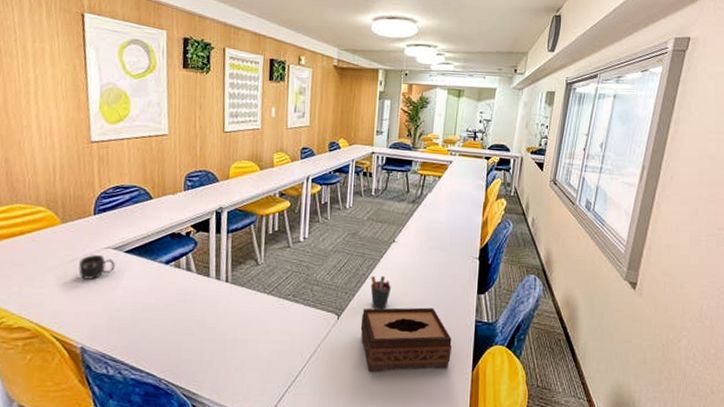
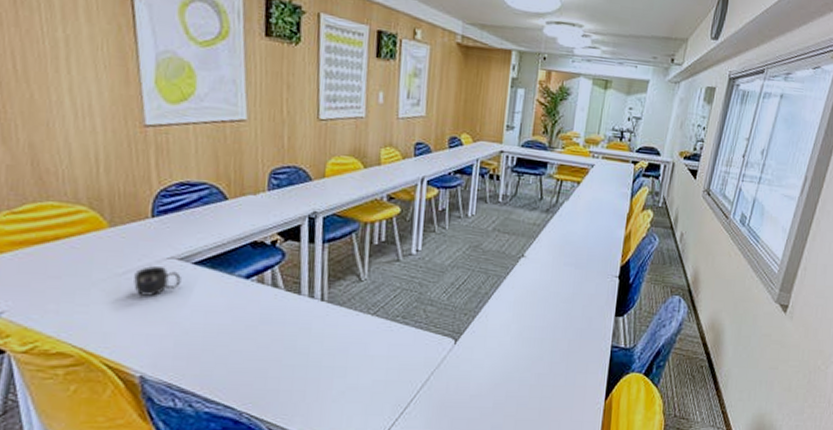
tissue box: present [360,307,452,372] -> none [481,331,584,402]
pen holder: present [370,275,392,310] -> none [494,295,519,333]

